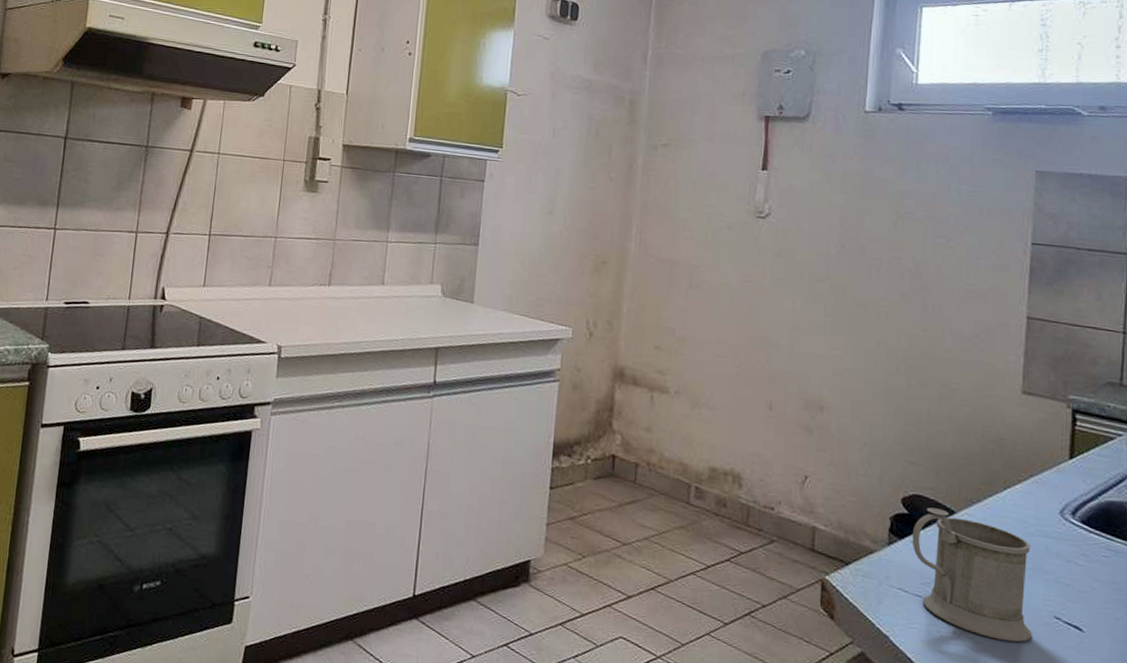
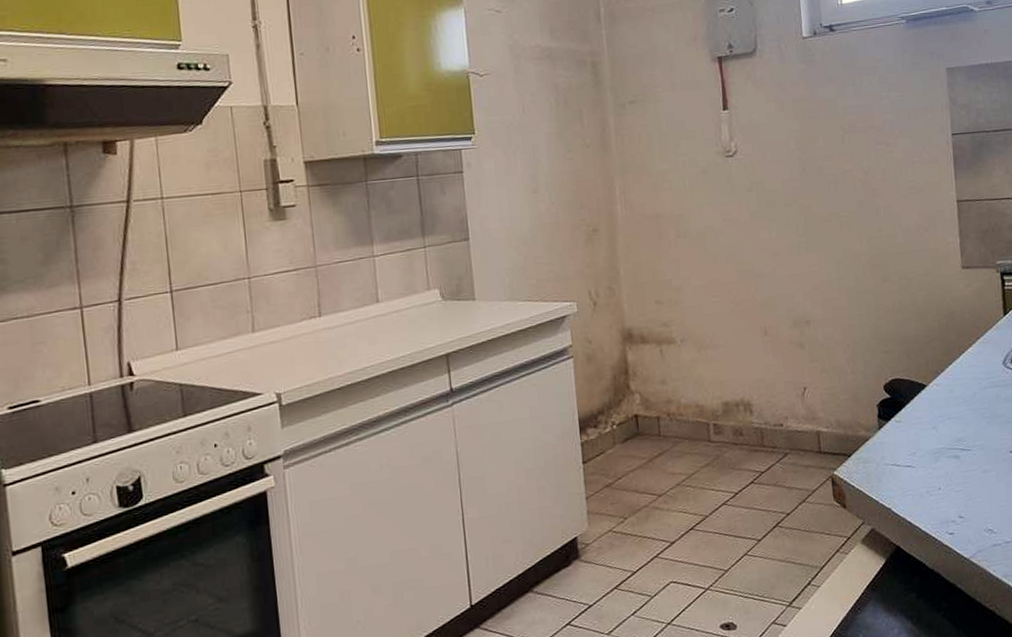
mug: present [912,507,1032,642] -> none [896,386,997,485]

